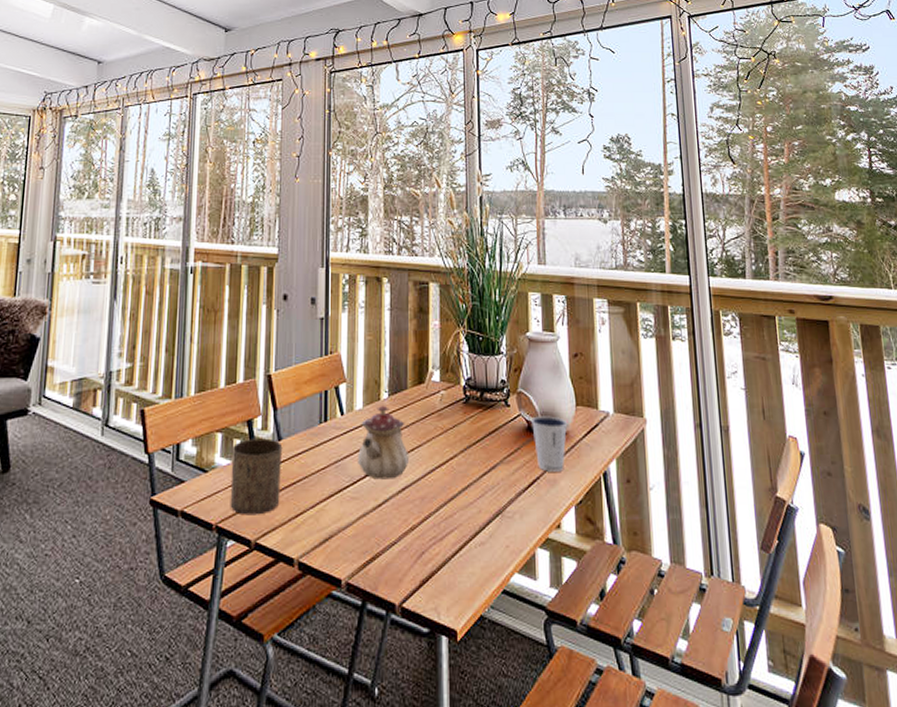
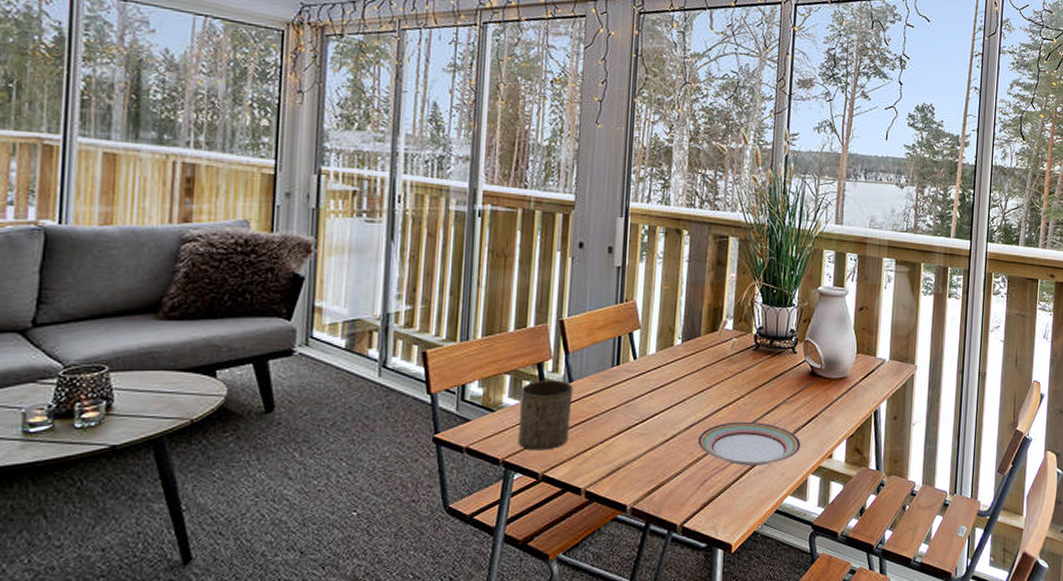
teapot: present [358,405,408,480] -> none [648,350,698,418]
plate: none [412,484,524,536] -> present [697,421,801,466]
dixie cup: present [532,416,568,472] -> none [815,362,848,410]

